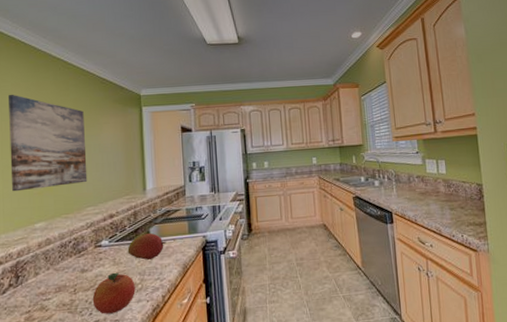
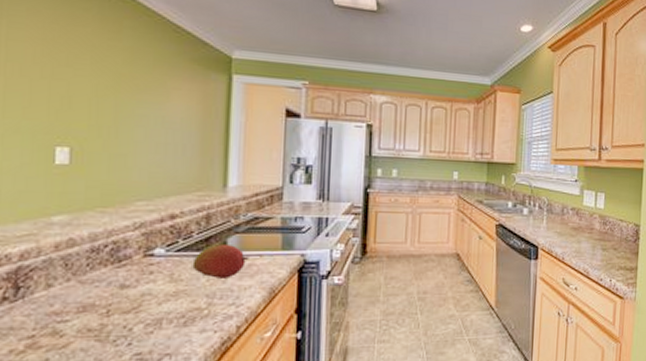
wall art: present [9,94,88,192] -> none [16,23,143,168]
fruit: present [92,272,136,314] -> none [133,292,199,346]

